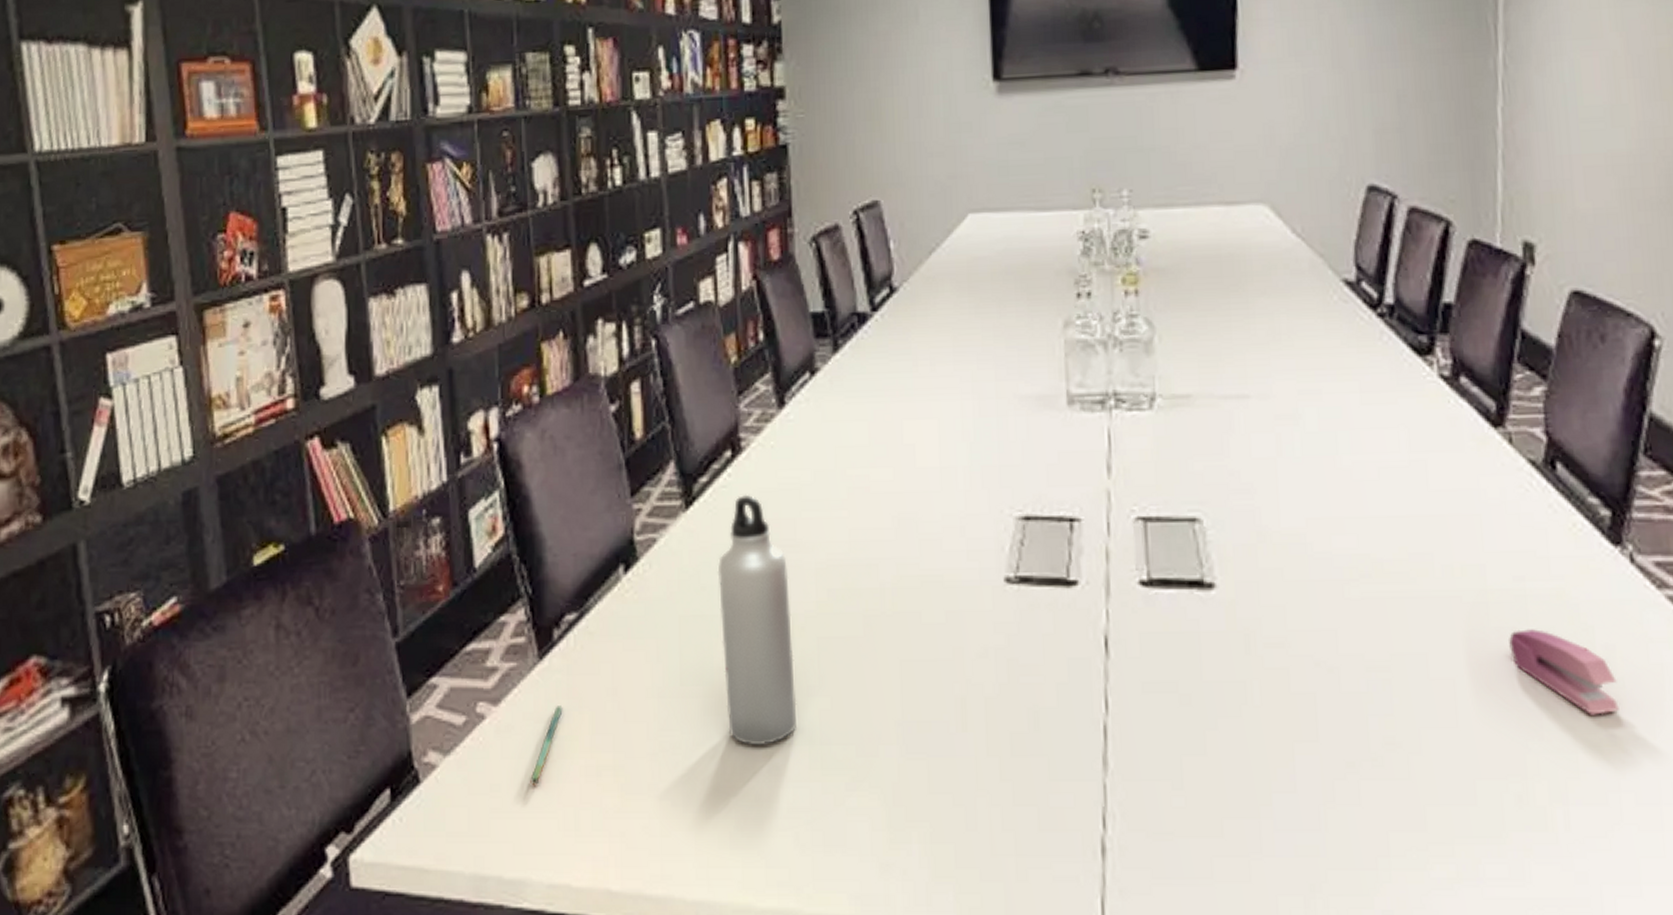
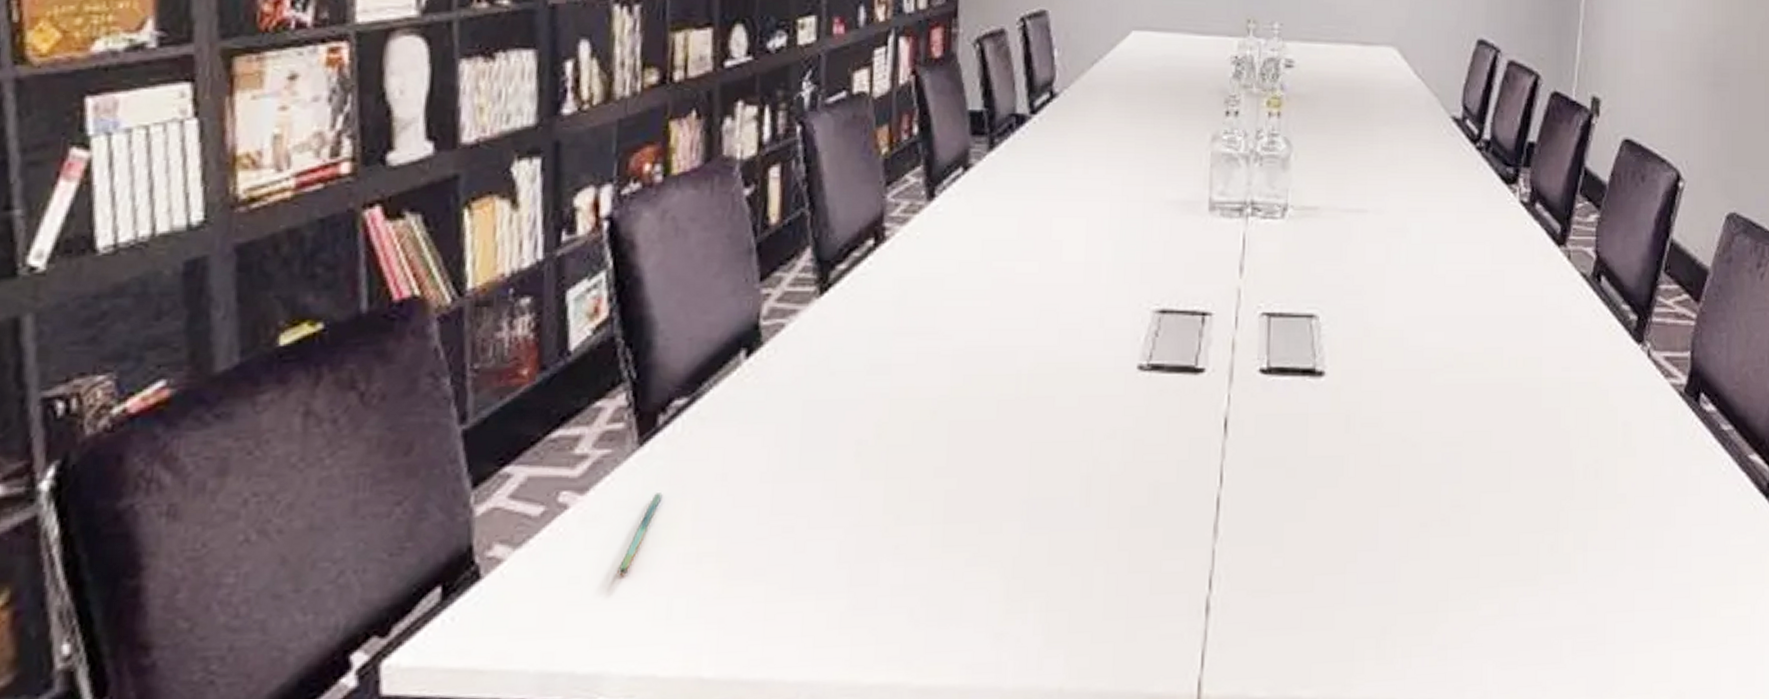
water bottle: present [717,494,797,745] -> none [847,282,925,526]
stapler: present [1509,629,1619,715] -> none [1554,410,1630,478]

